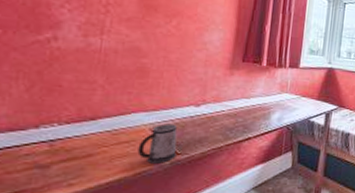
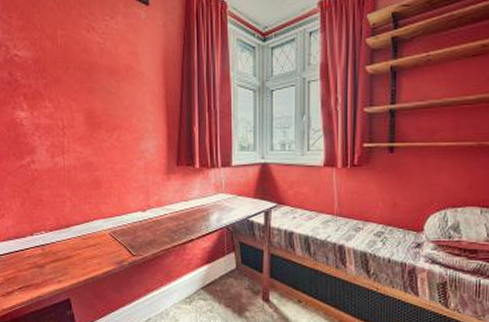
mug: present [137,123,178,163] -> none [102,228,133,264]

